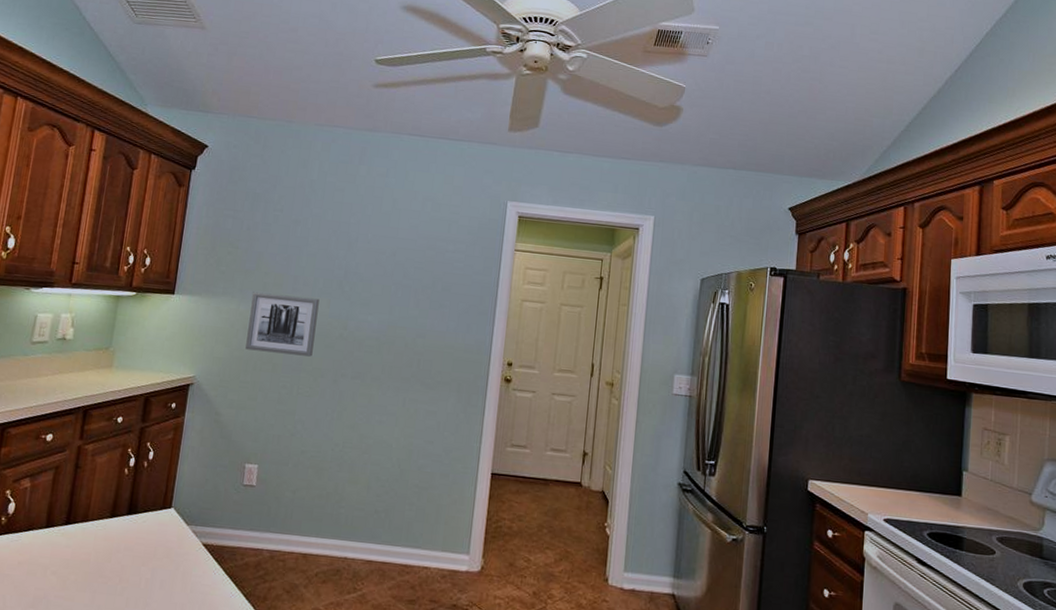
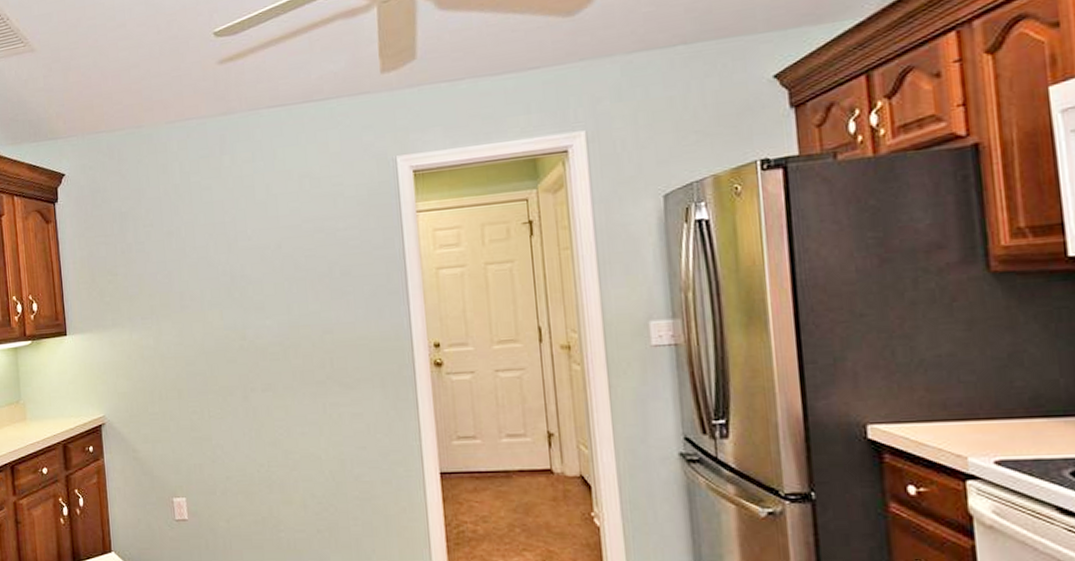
wall art: present [245,292,320,357] -> none [142,312,216,380]

